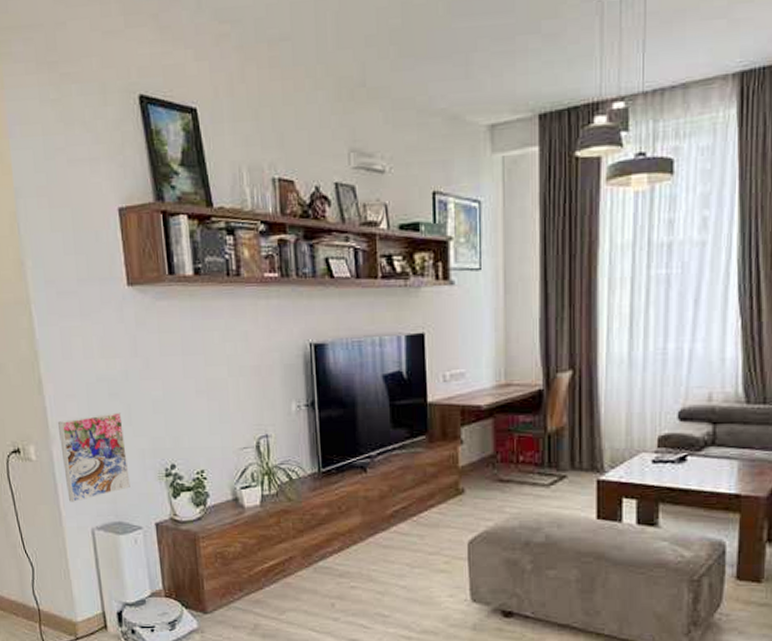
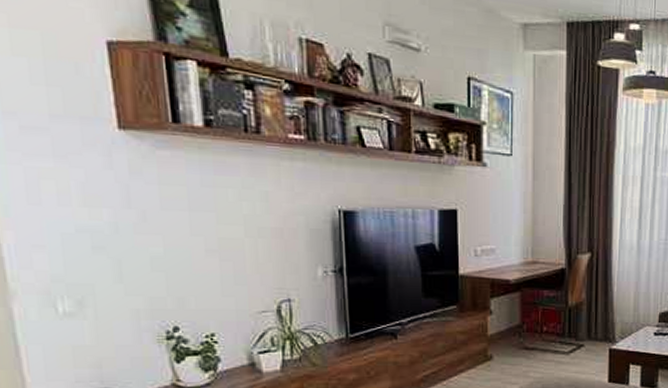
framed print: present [57,412,130,502] -> none [19,268,120,367]

